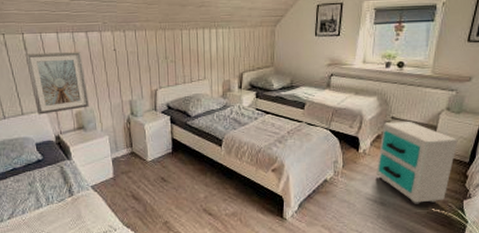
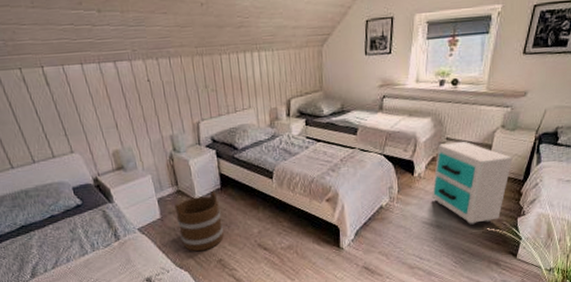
picture frame: present [25,52,90,115] -> none [48,85,128,157]
bucket: none [127,155,171,211] -> present [174,191,224,251]

